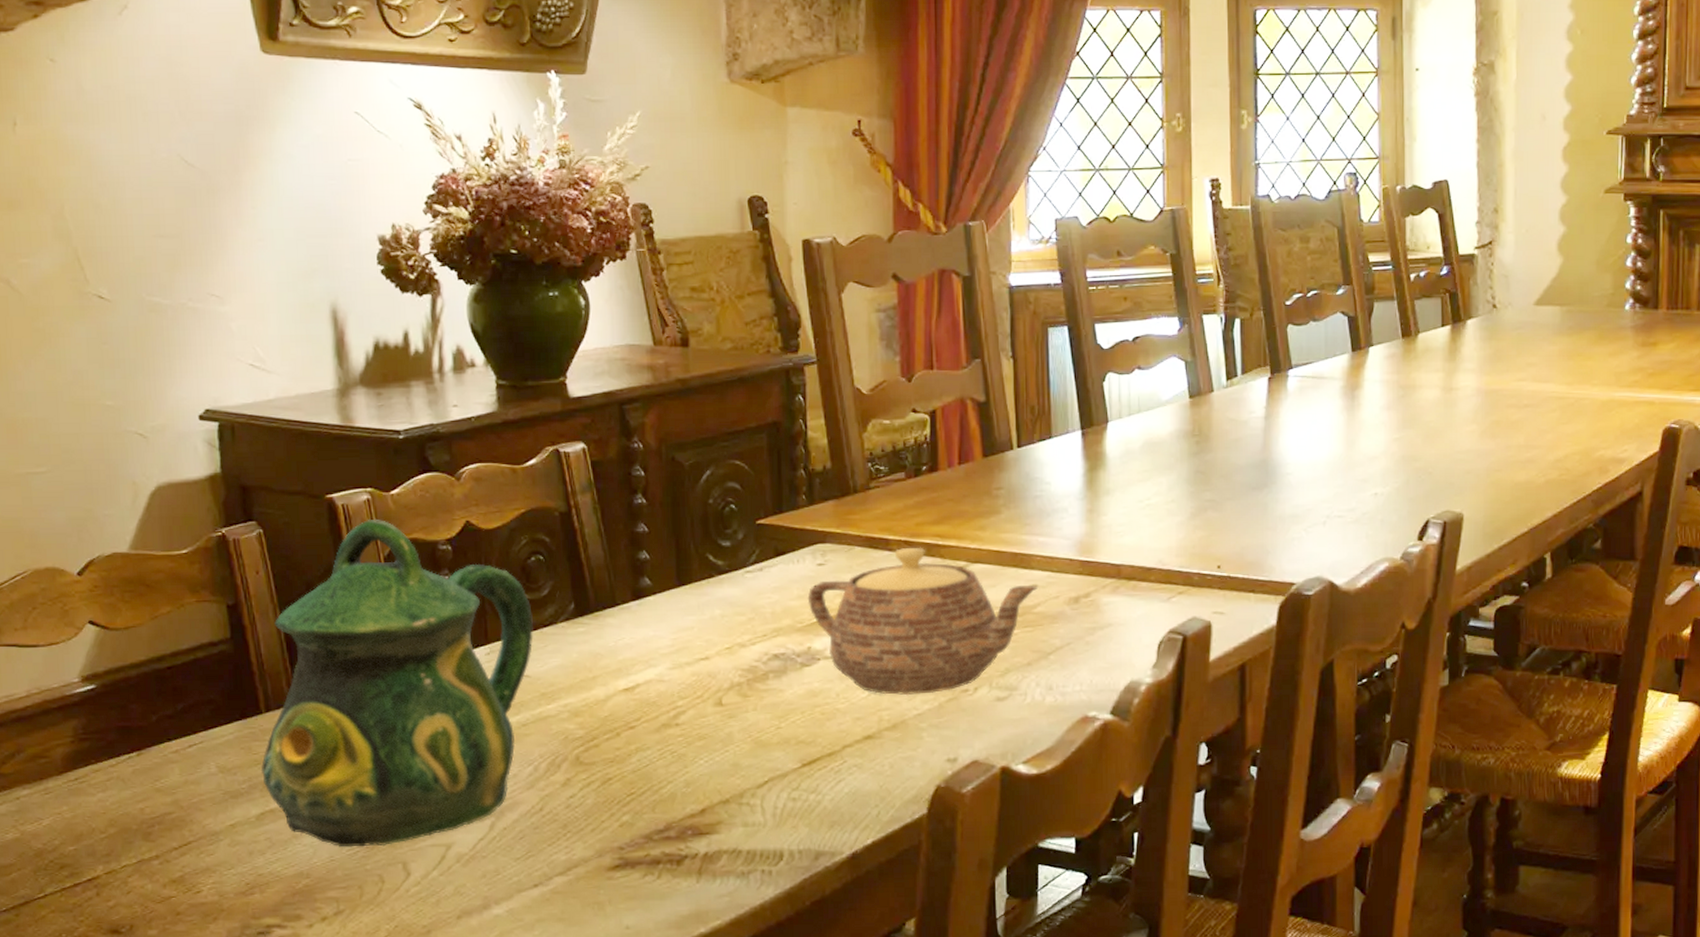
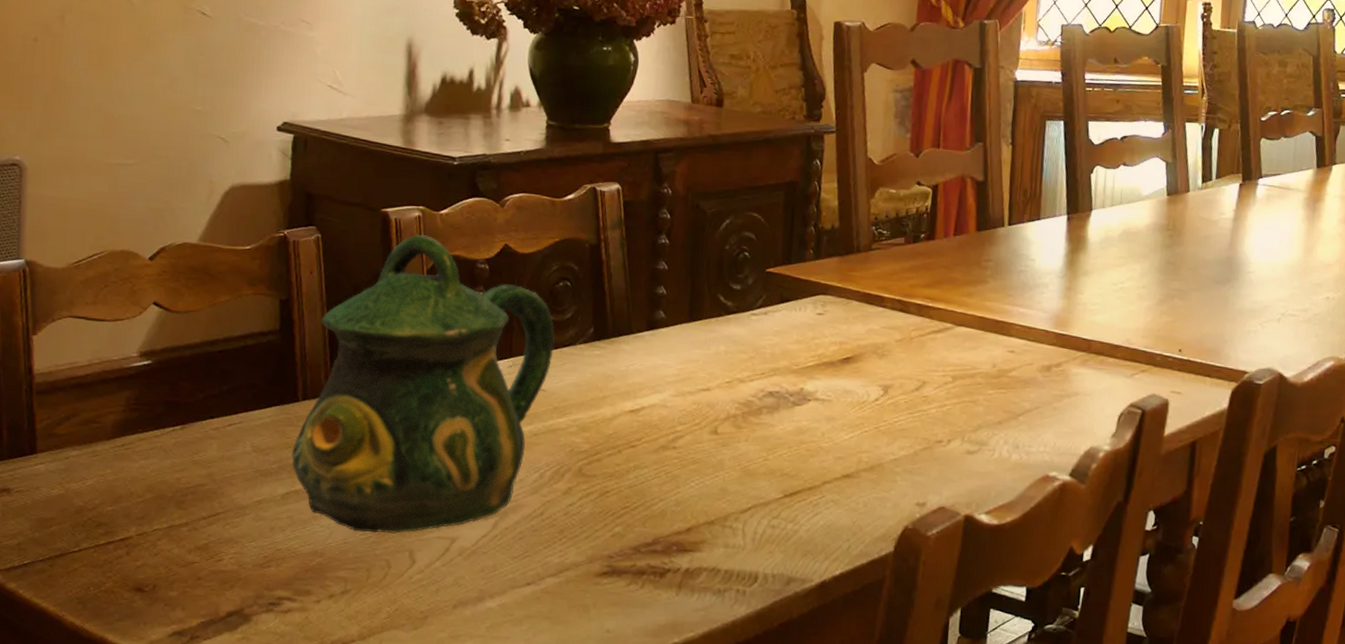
teapot: present [807,547,1039,696] -> none [804,306,1016,441]

